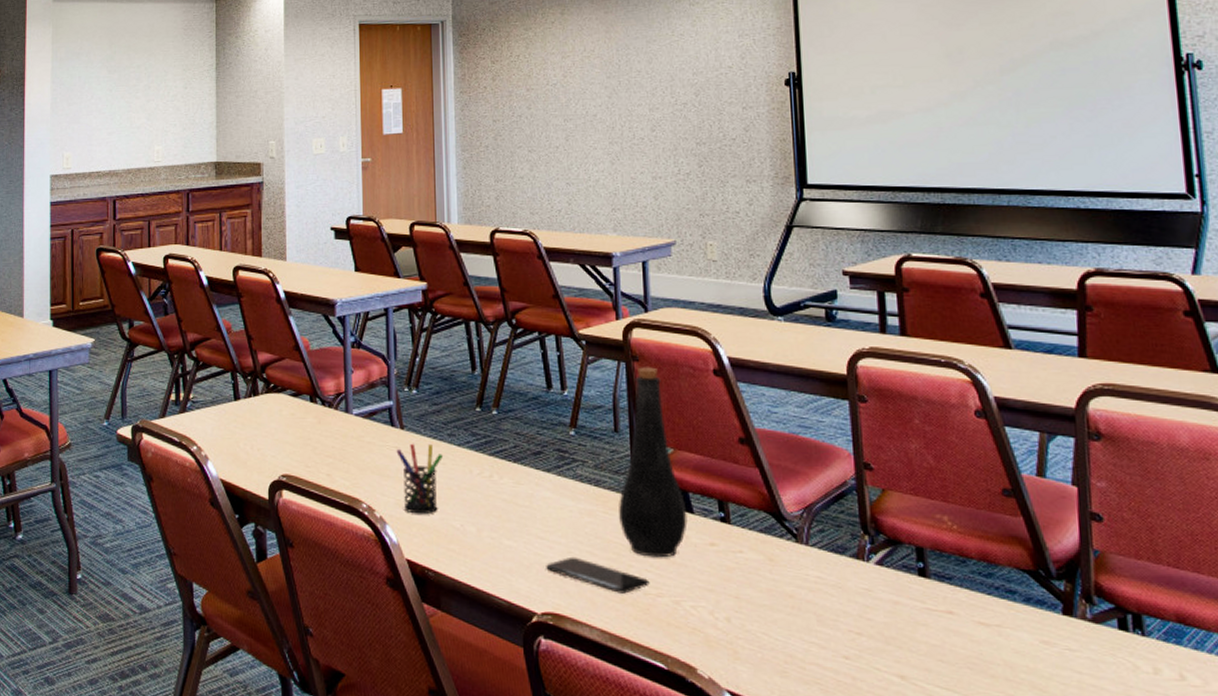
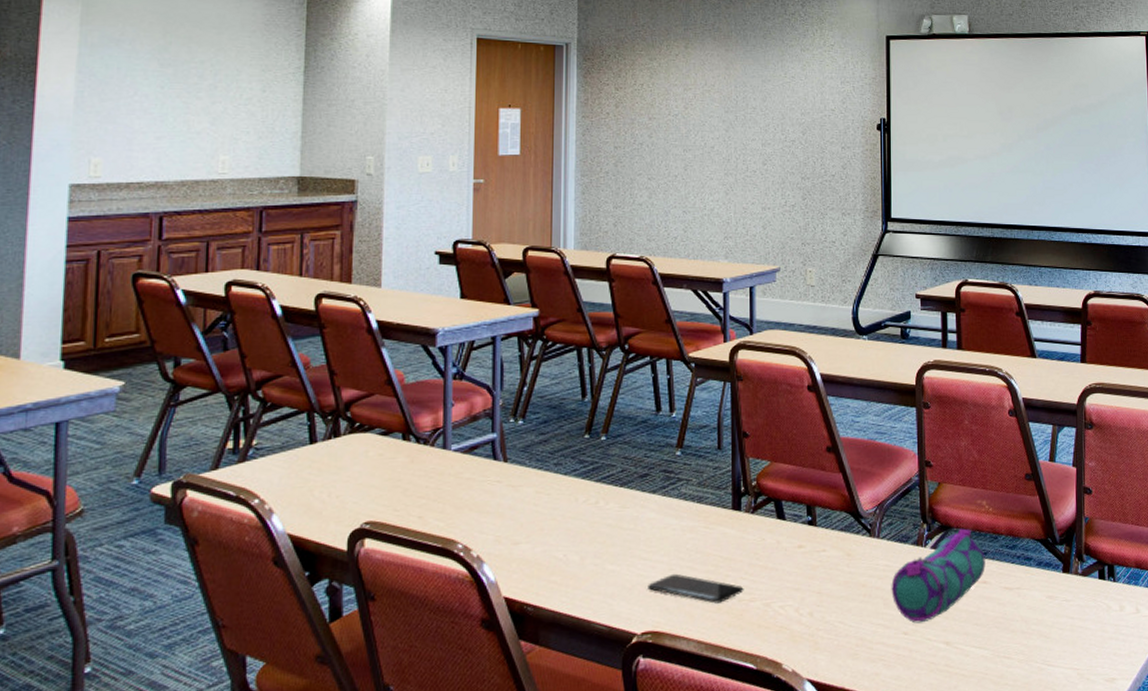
pen holder: present [396,443,443,515] -> none [498,474,548,549]
bottle: present [619,367,688,558] -> none [719,386,780,566]
pencil case: none [825,545,951,649] -> present [891,528,986,624]

